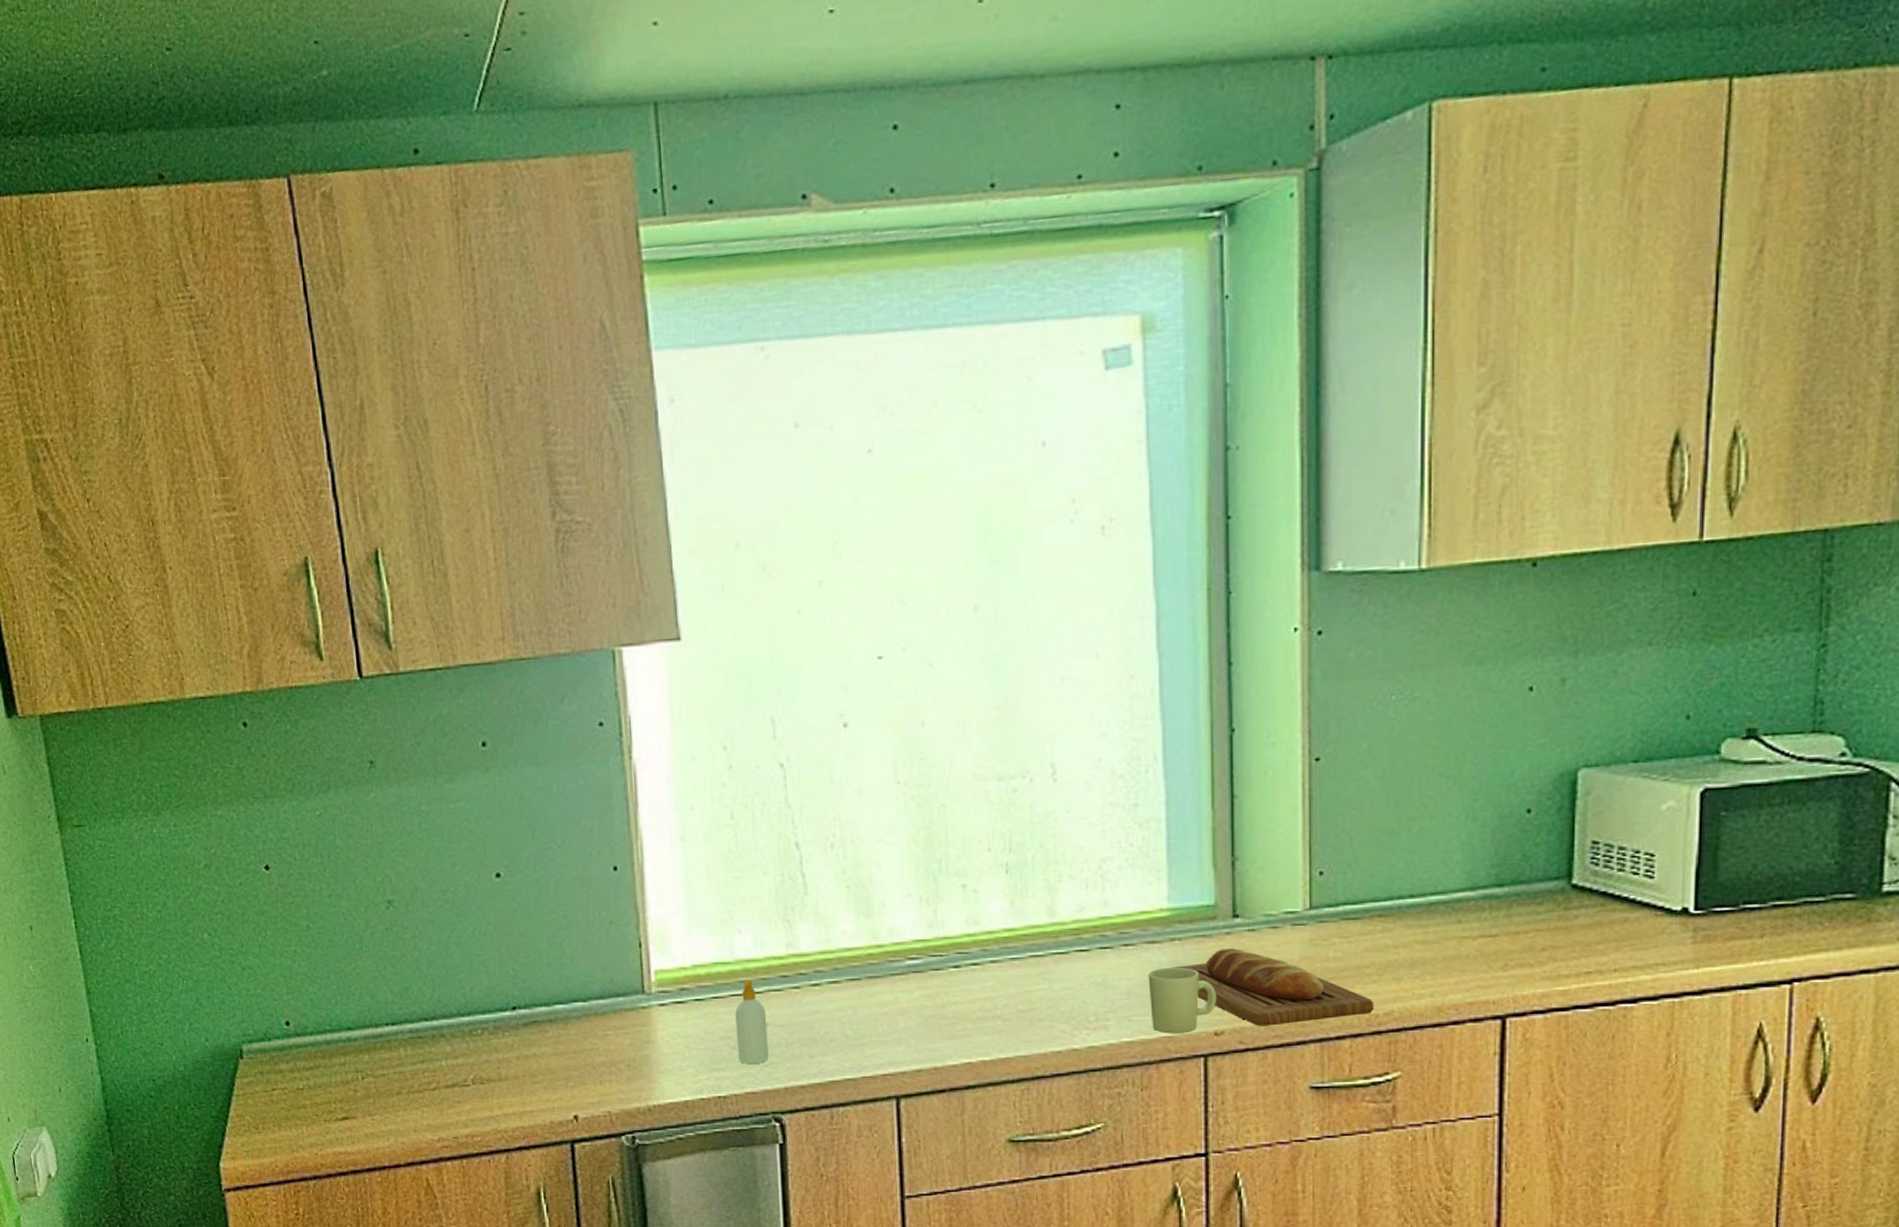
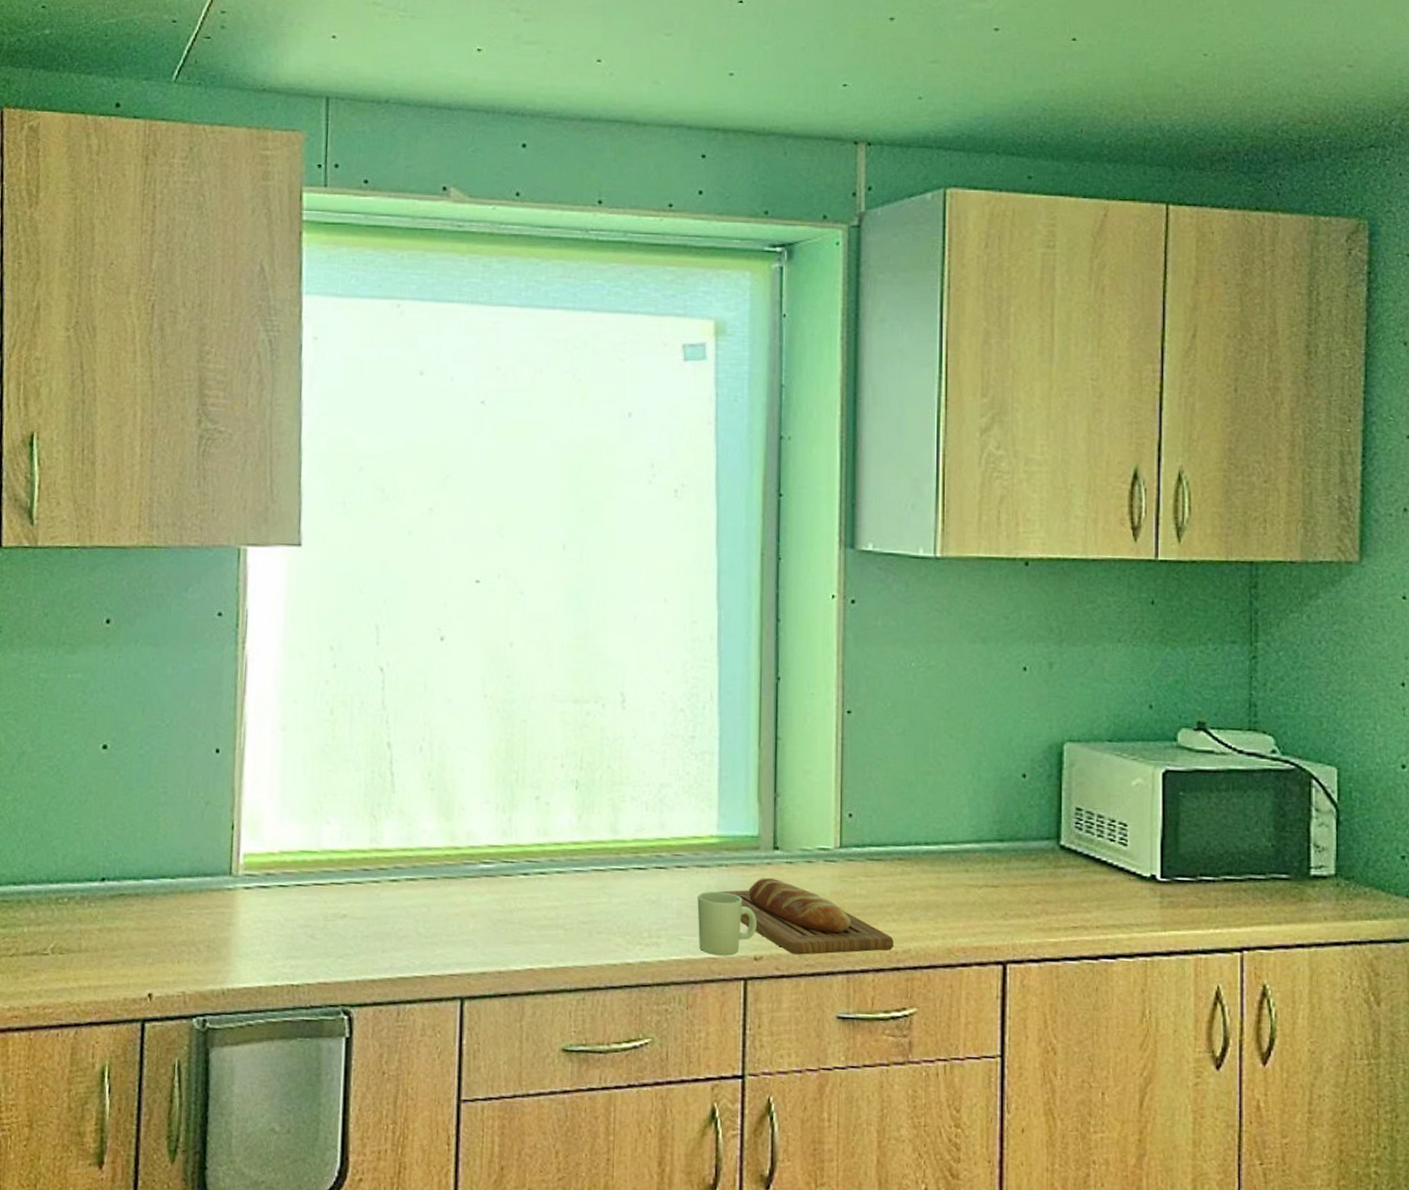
soap bottle: present [735,979,769,1064] -> none [314,870,346,954]

